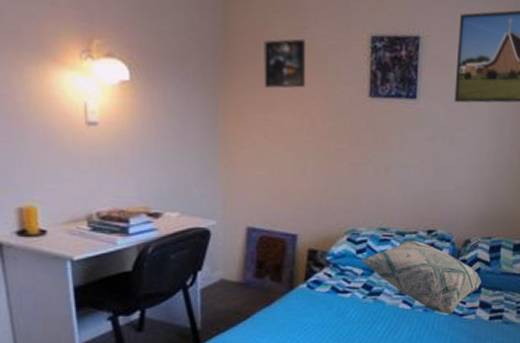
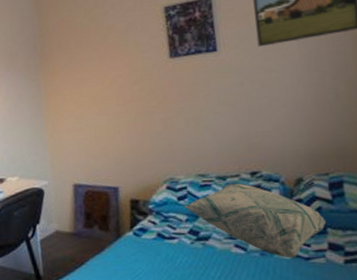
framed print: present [264,38,306,89] -> none [72,22,111,67]

